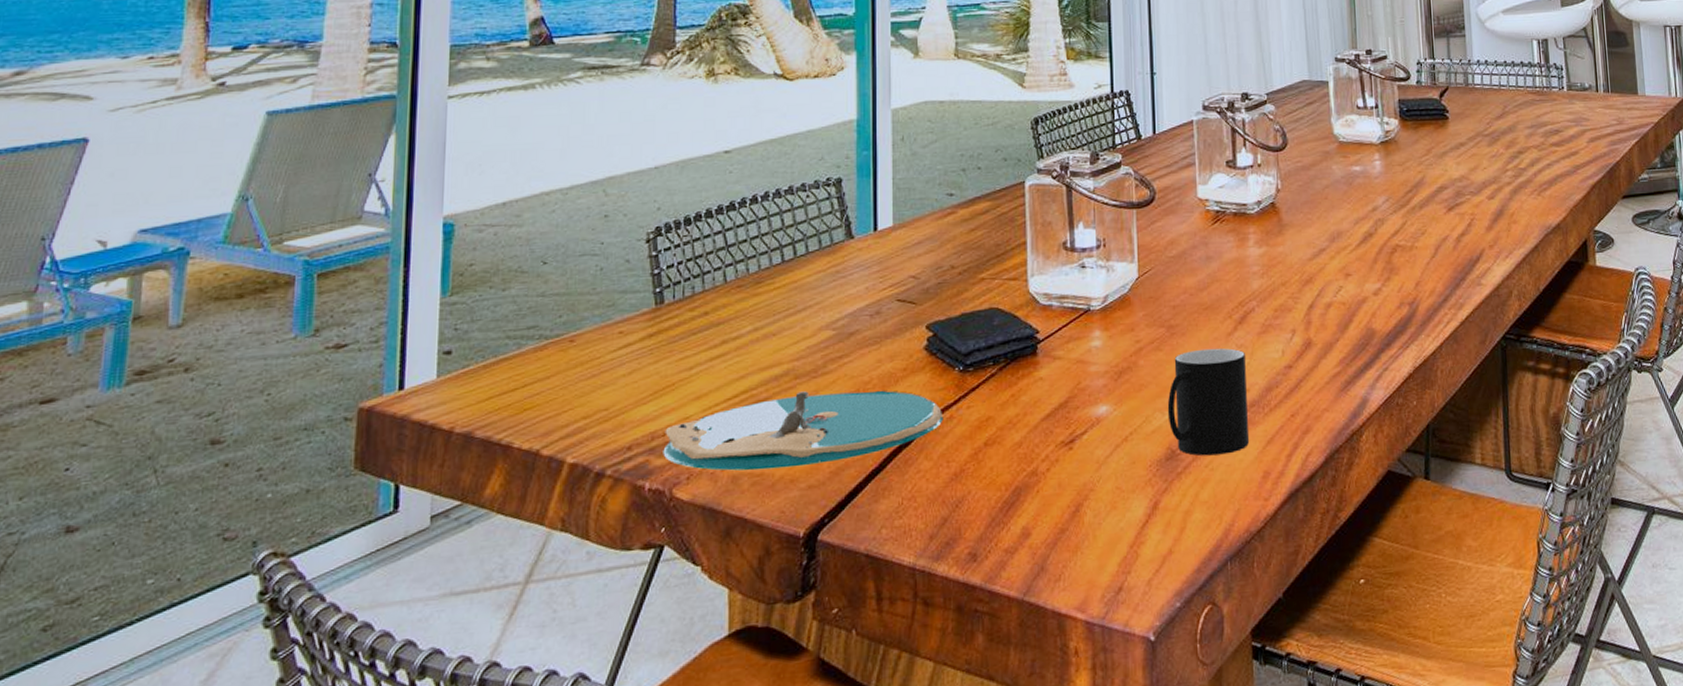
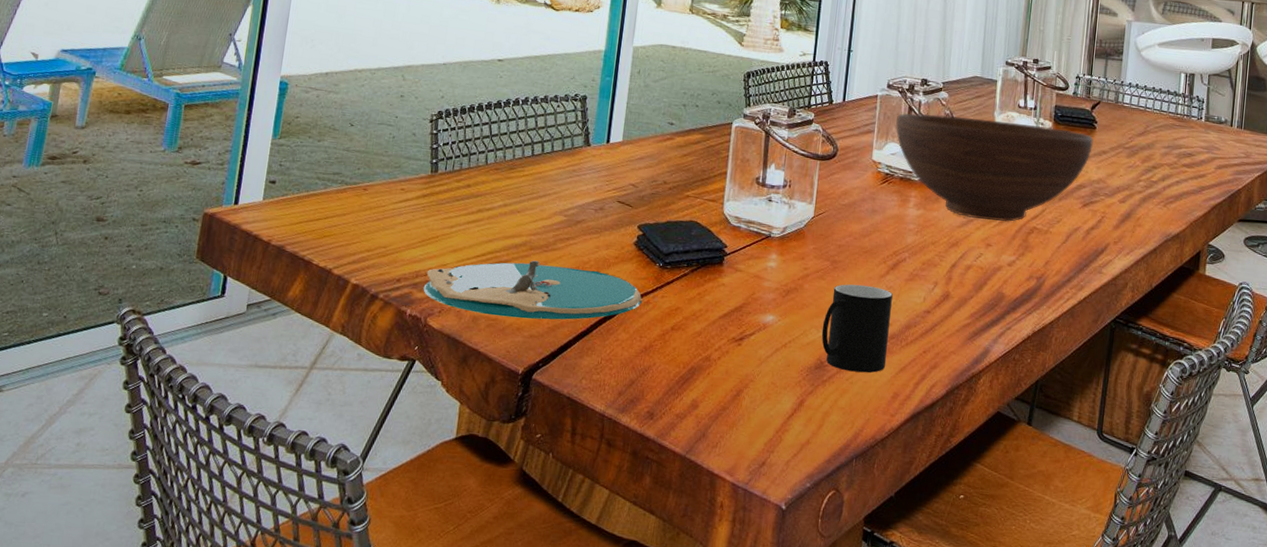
fruit bowl: none [1218,125,1448,247] -> present [895,113,1093,222]

